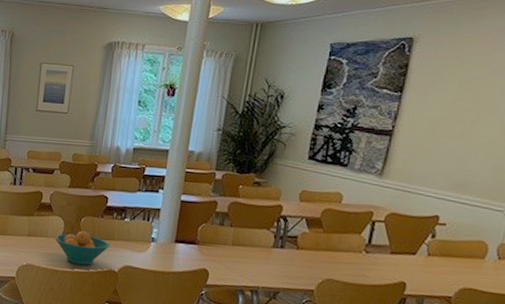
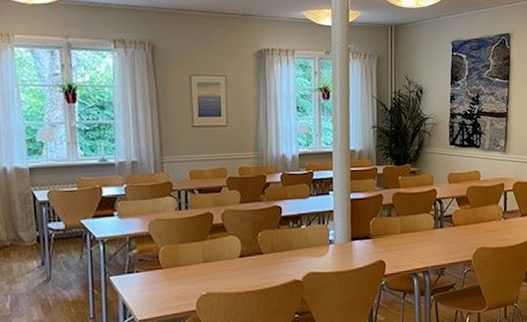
fruit bowl: present [55,231,110,266] -> none [233,246,291,282]

